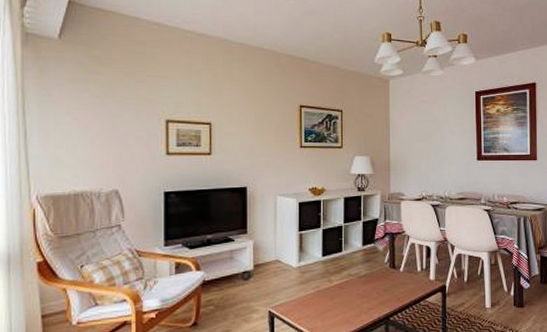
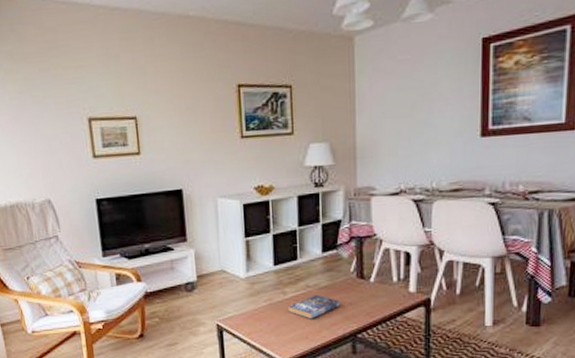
book: none [333,282,376,305] -> present [288,294,340,319]

